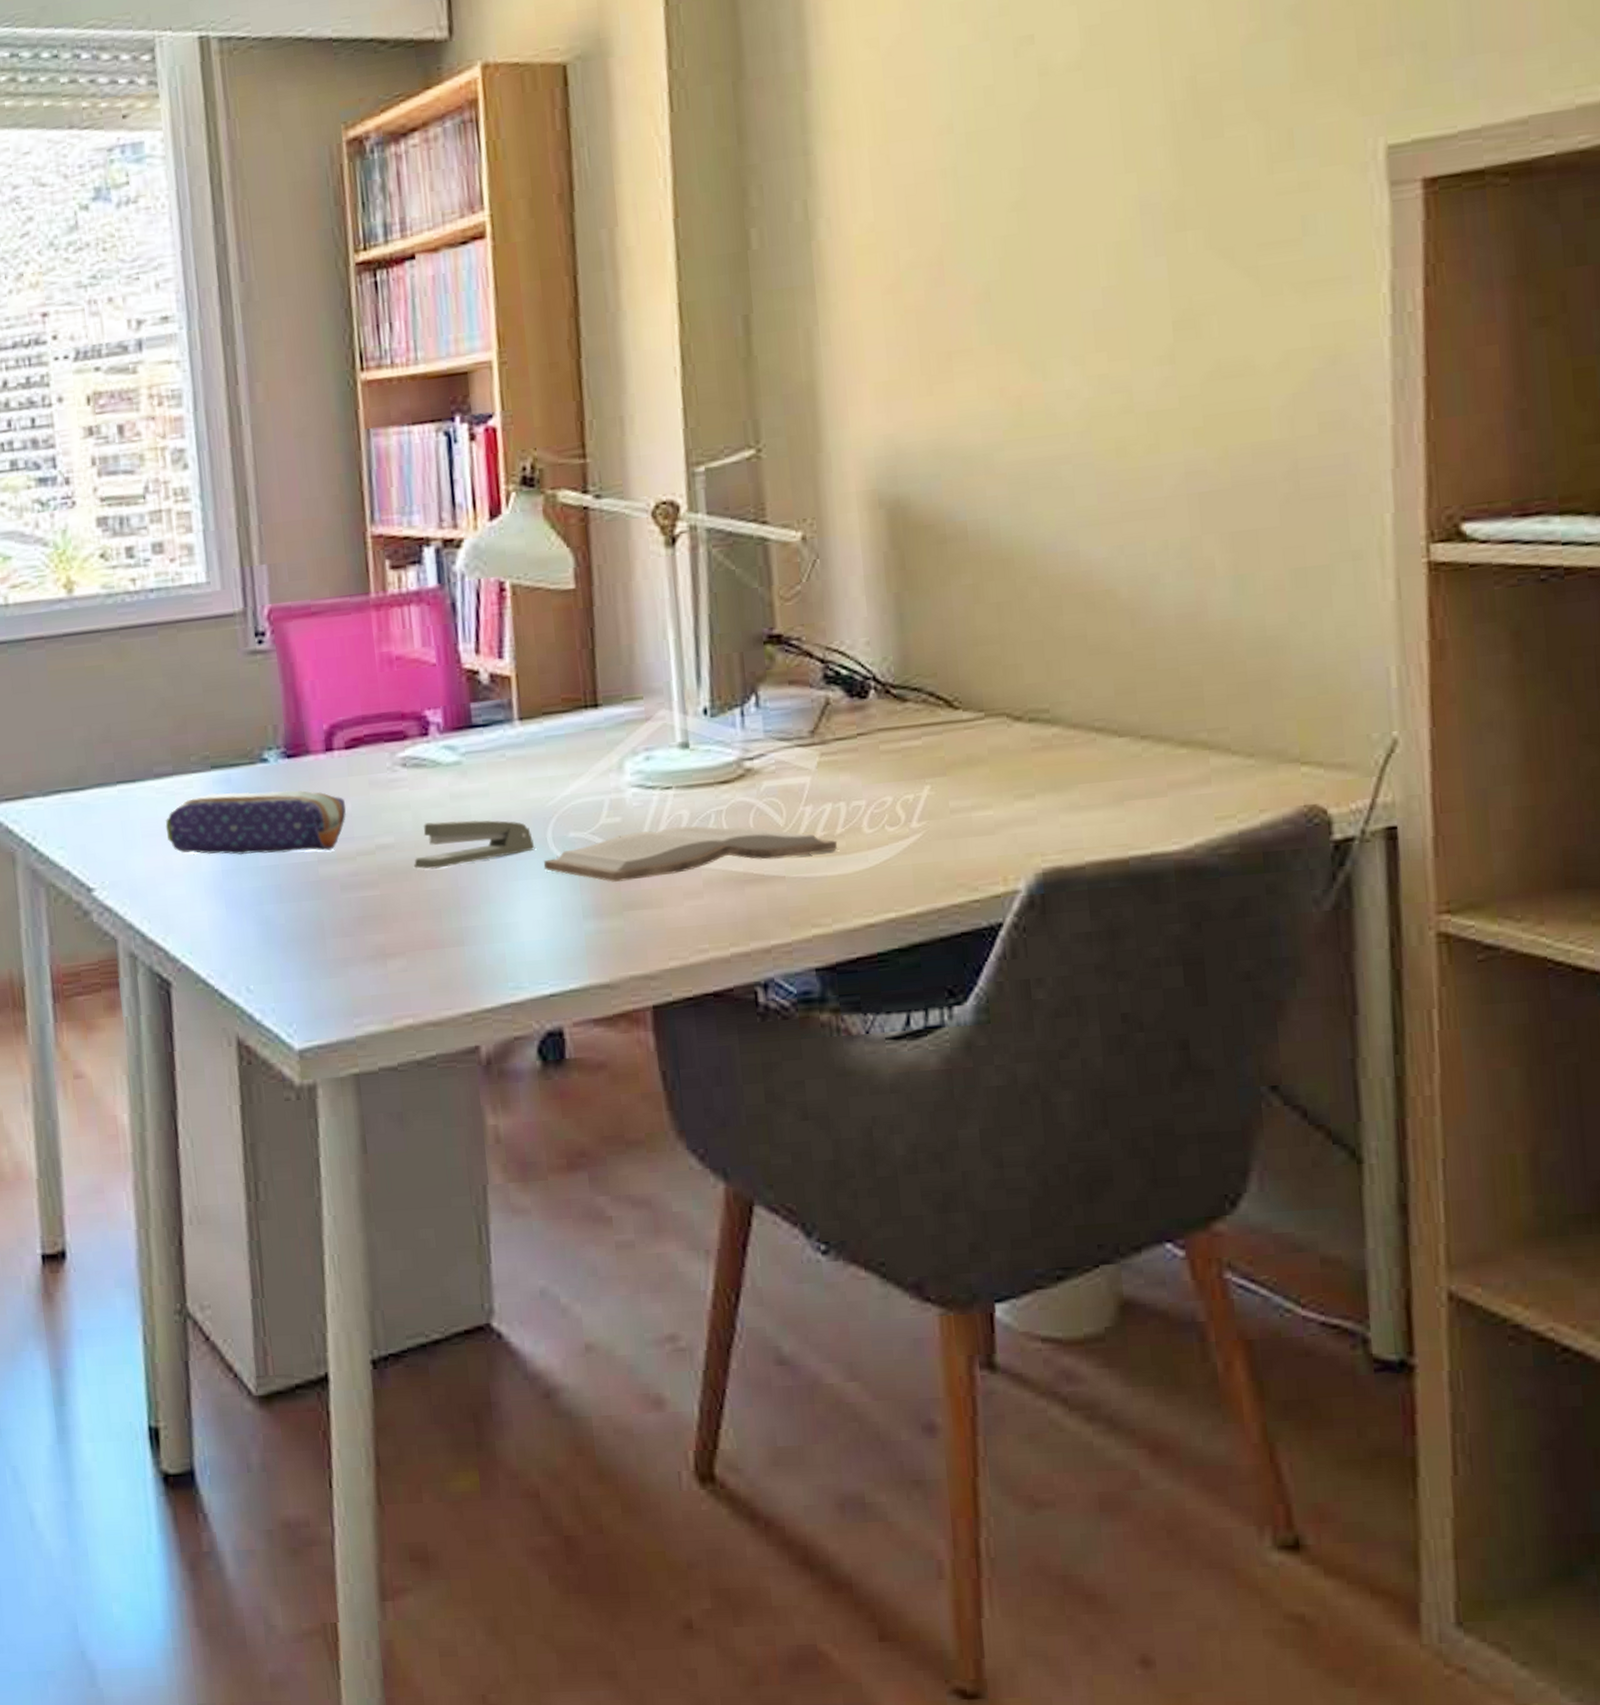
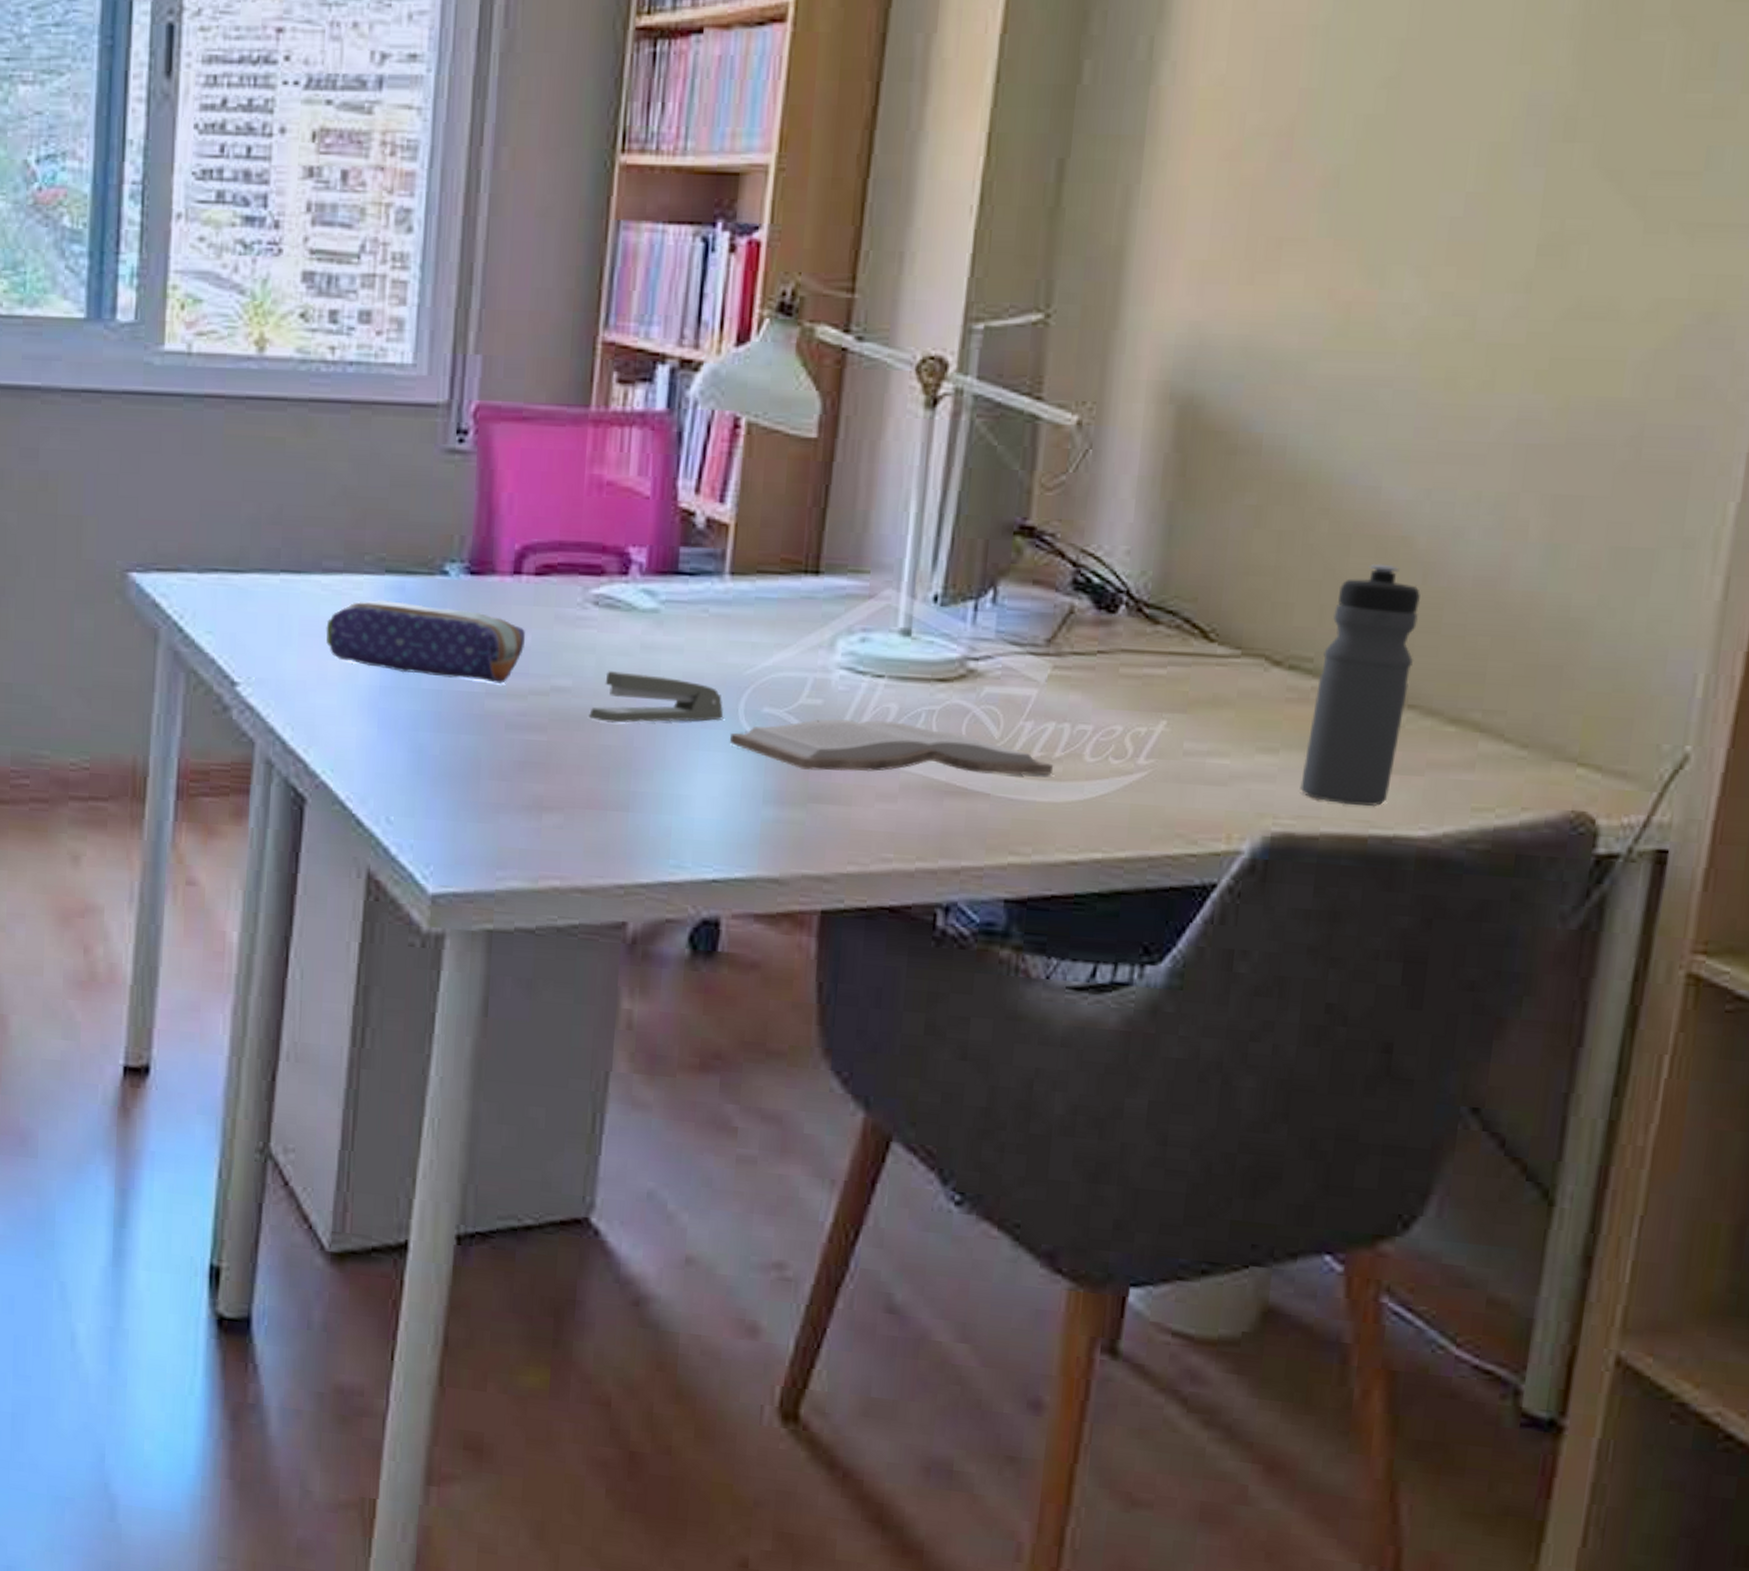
water bottle: none [1057,615,1140,834] -> present [1300,563,1421,807]

